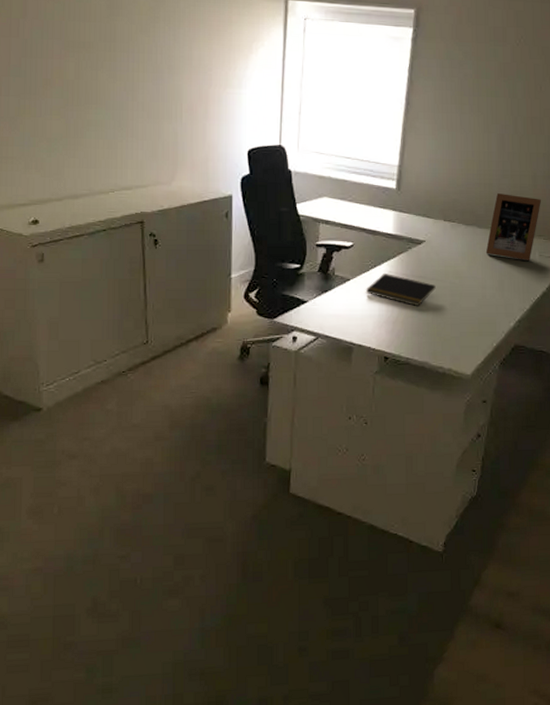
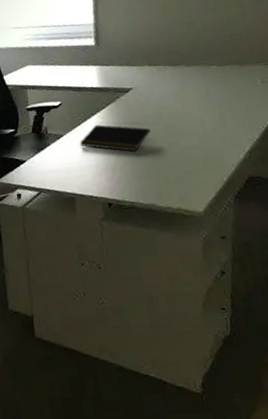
picture frame: present [485,192,542,262] -> none [199,25,255,91]

